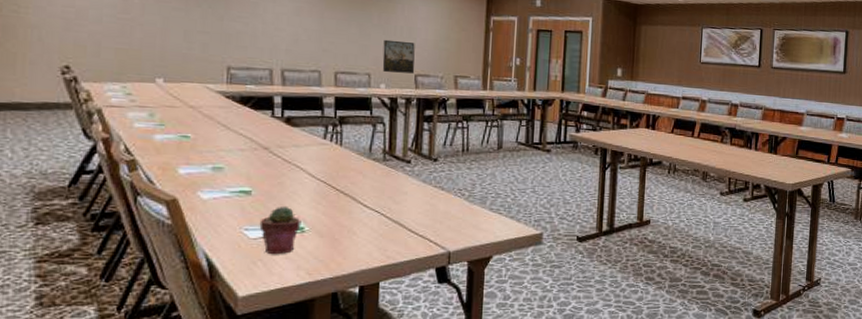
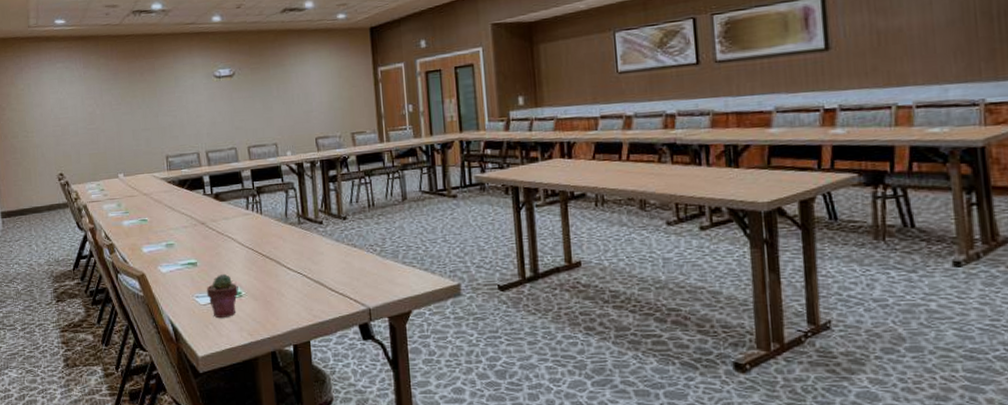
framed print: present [382,39,415,74] -> none [284,107,315,139]

